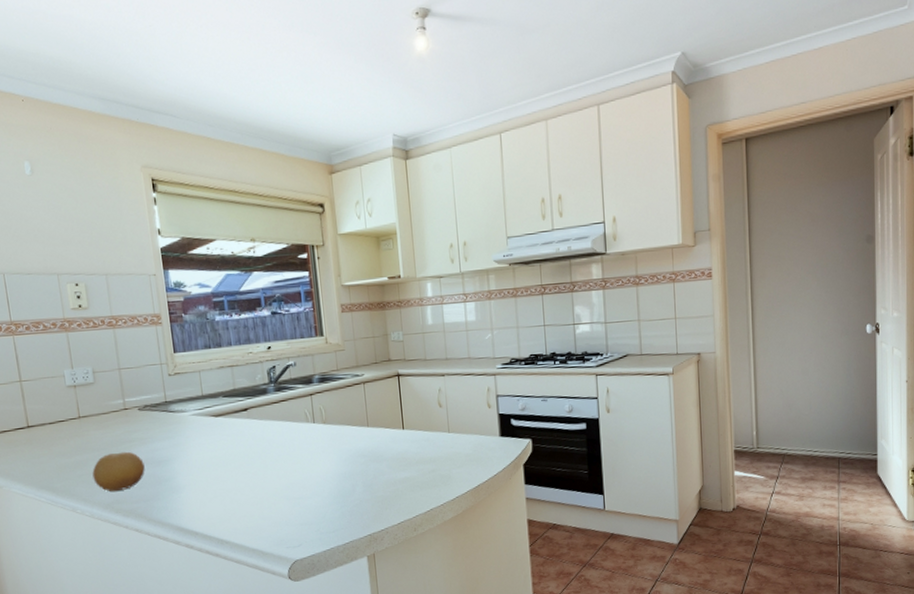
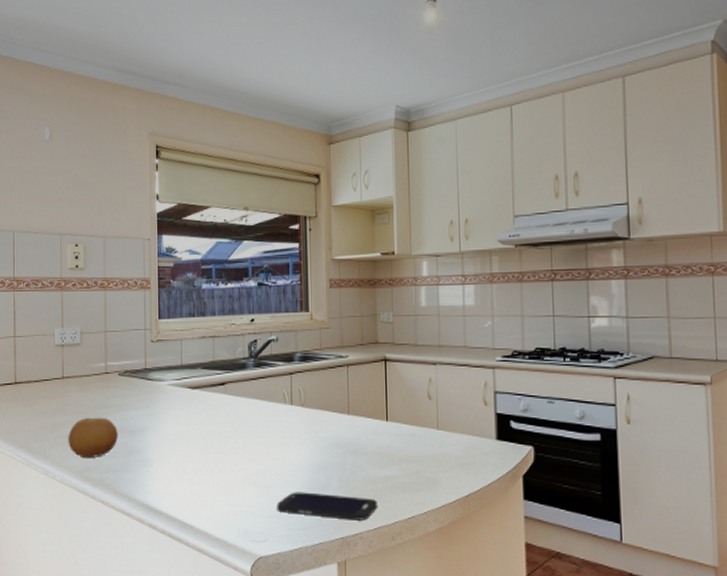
smartphone: none [307,498,400,520] -> present [277,492,377,521]

